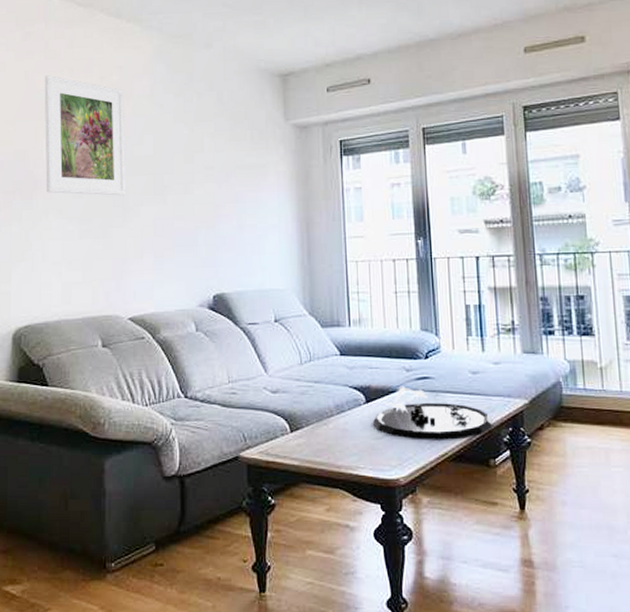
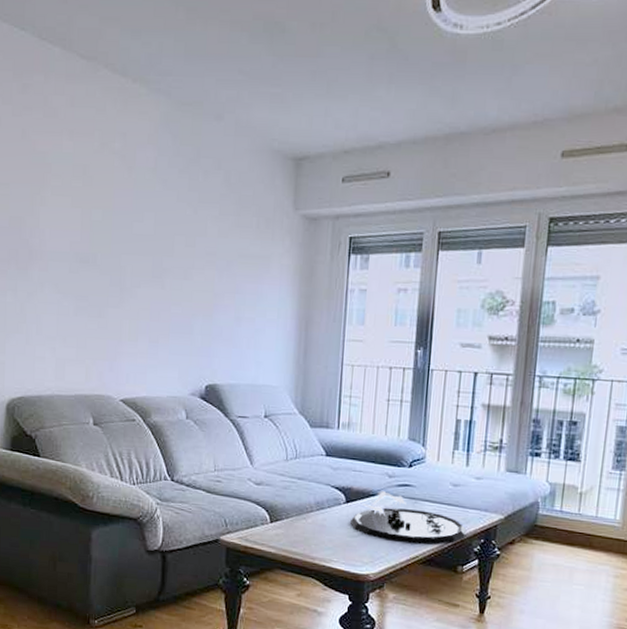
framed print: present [44,75,127,196] -> none [41,136,127,275]

